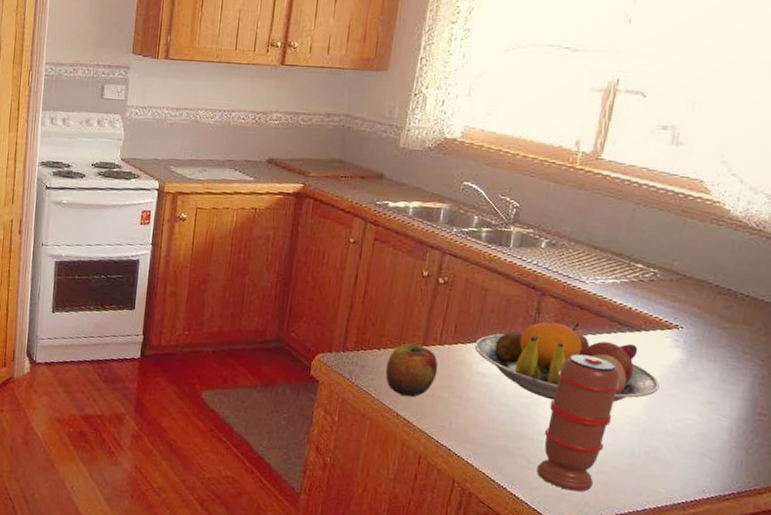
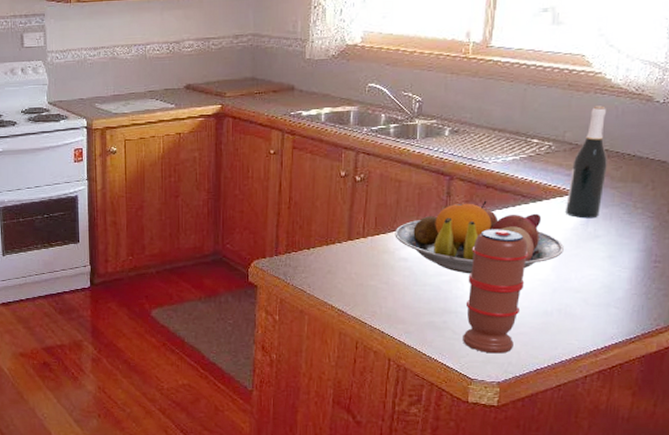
apple: present [385,343,438,397] -> none [316,240,364,288]
wine bottle: none [665,237,721,358] -> present [566,105,609,219]

